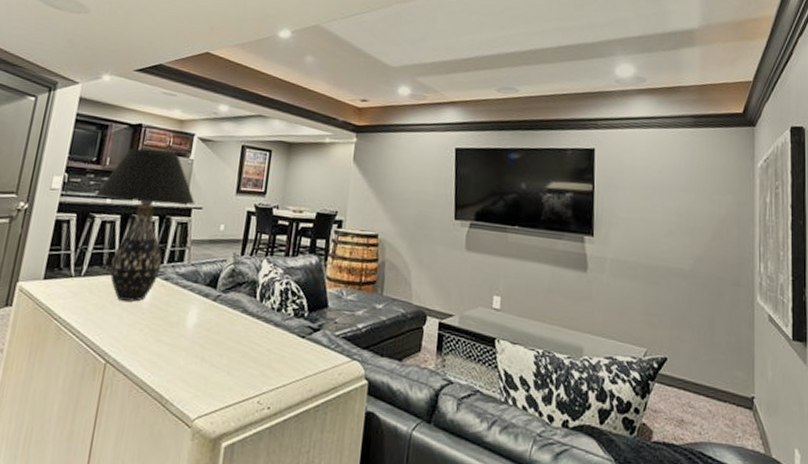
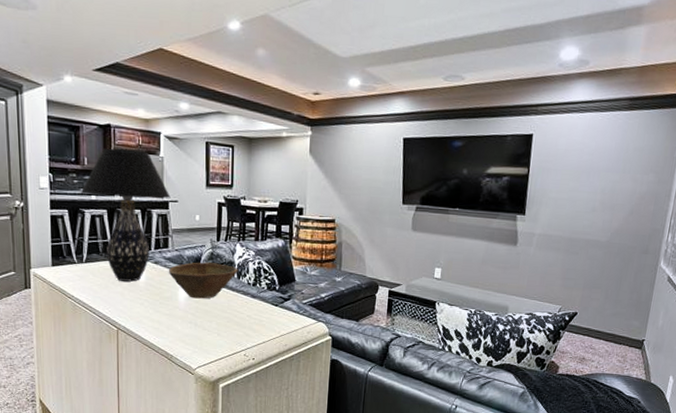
bowl: none [179,280,262,326] -> present [168,262,238,299]

